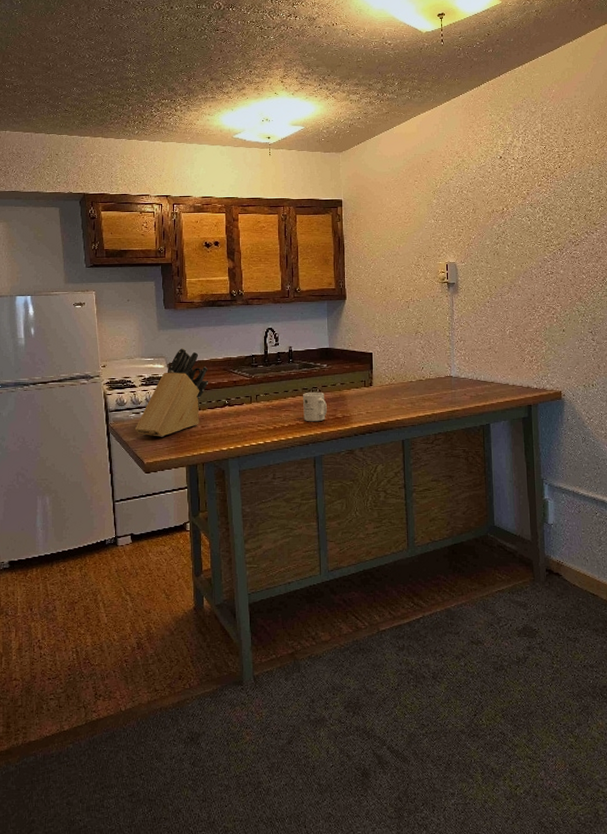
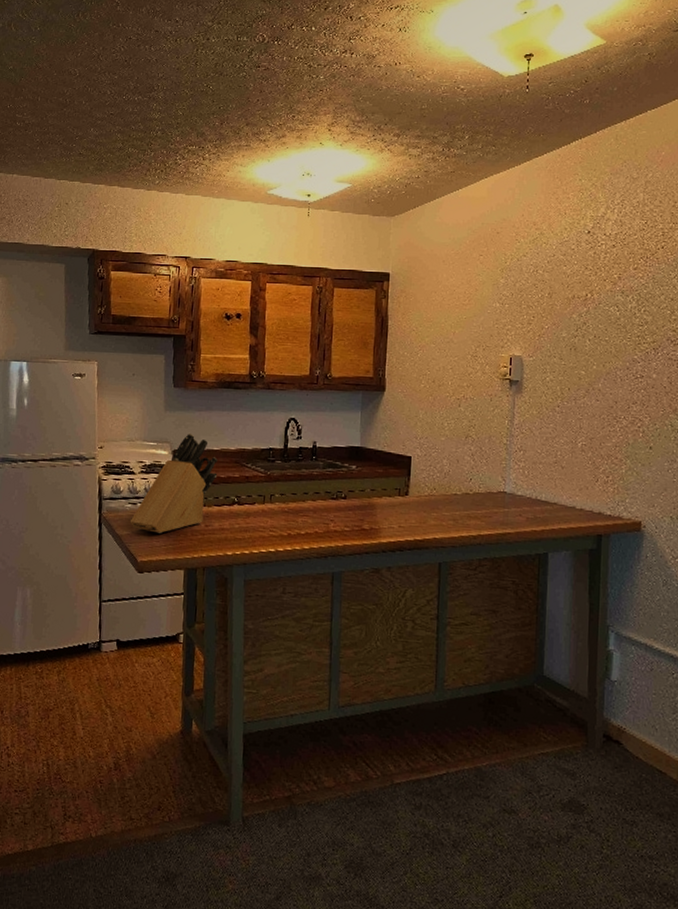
mug: present [303,391,327,422] -> none [323,496,352,532]

